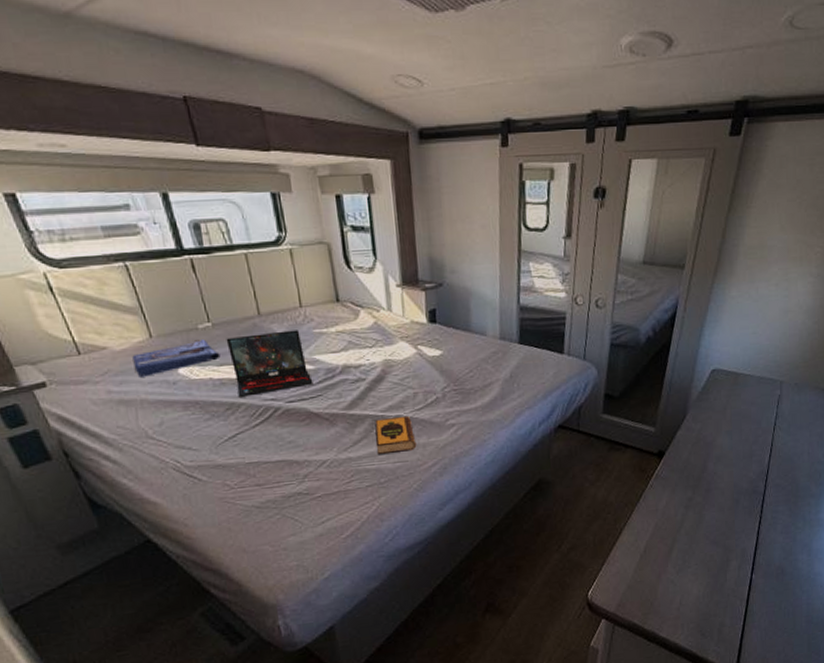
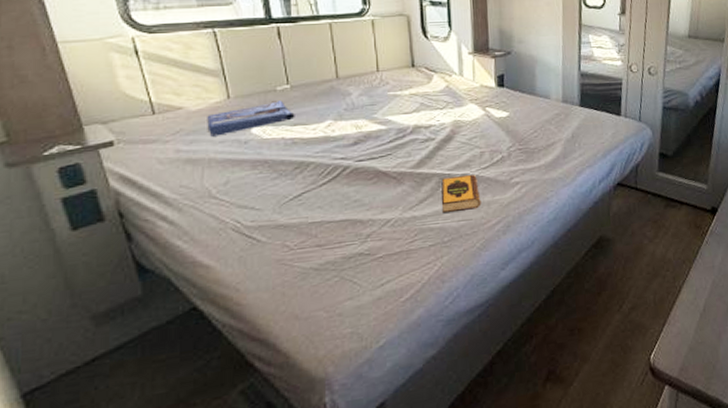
laptop: present [226,330,313,397] -> none [302,92,384,156]

